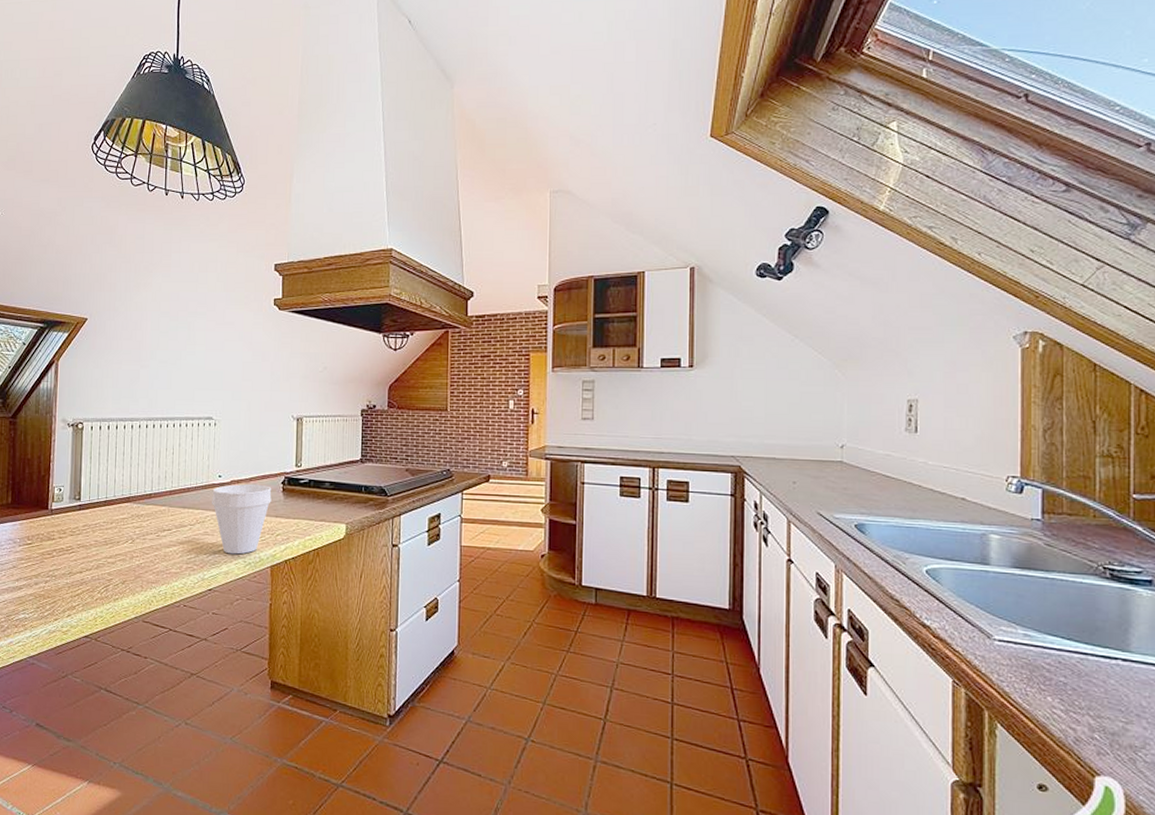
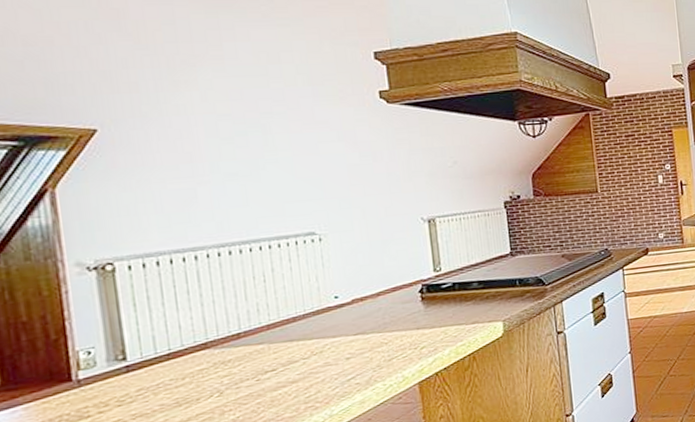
cup: present [212,484,272,555] -> none [328,297,409,381]

